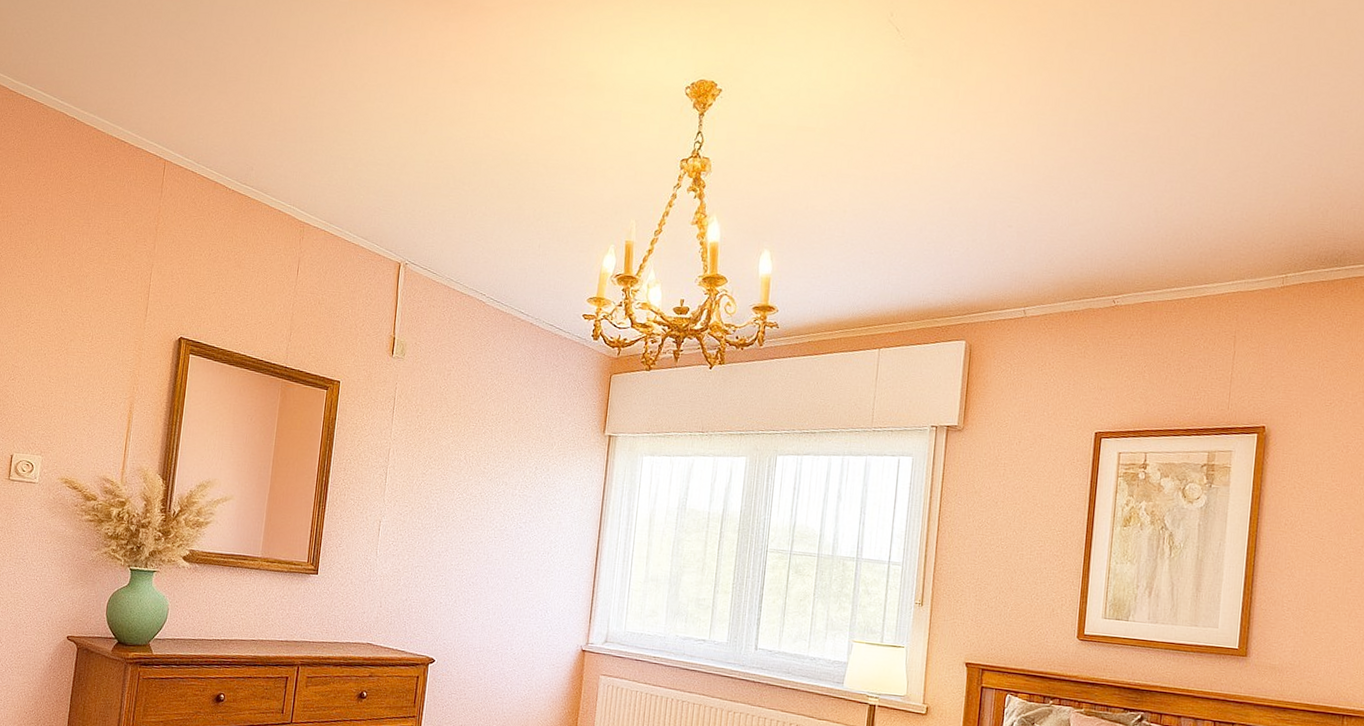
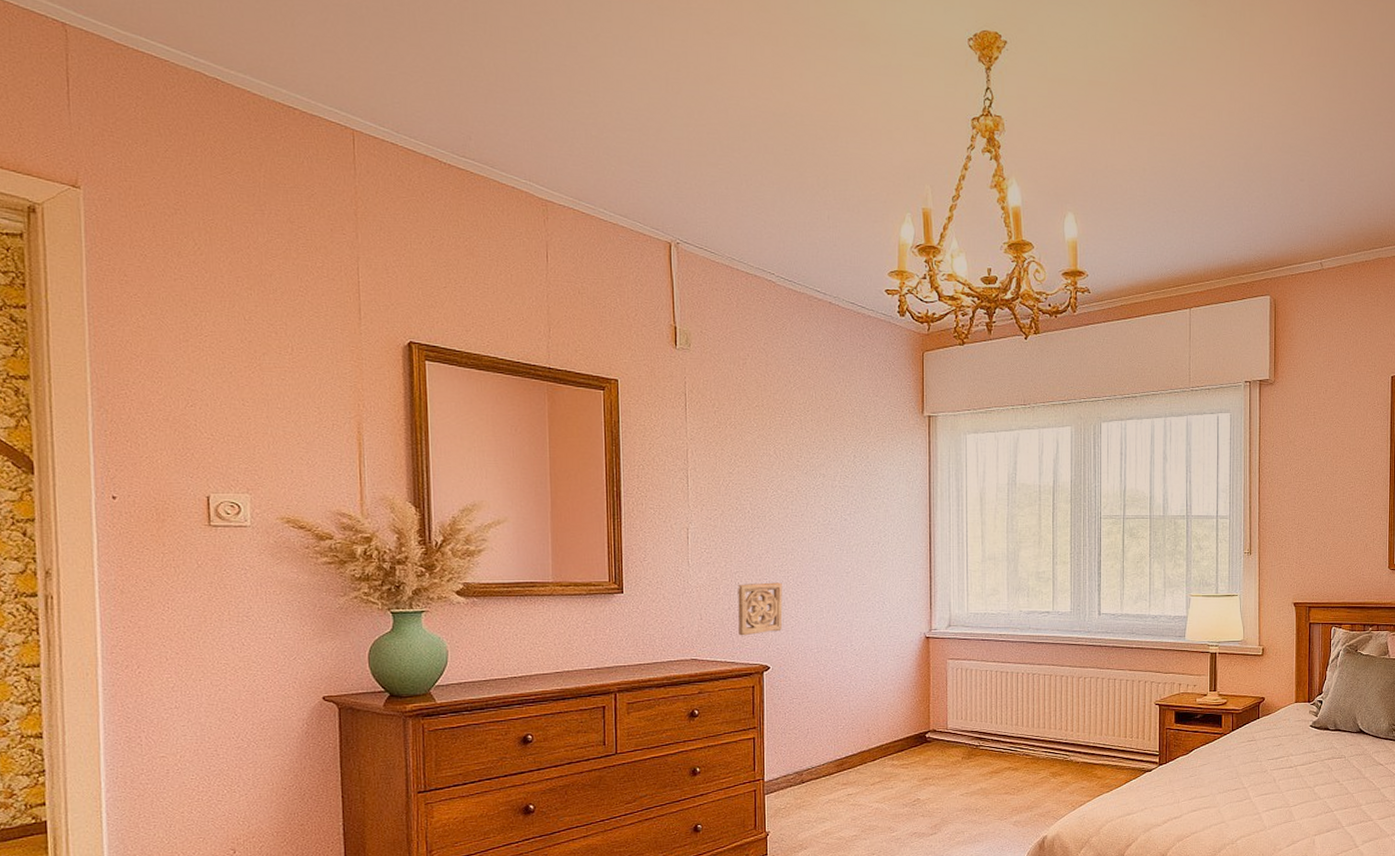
wall ornament: none [412,578,456,628] -> present [738,582,783,636]

